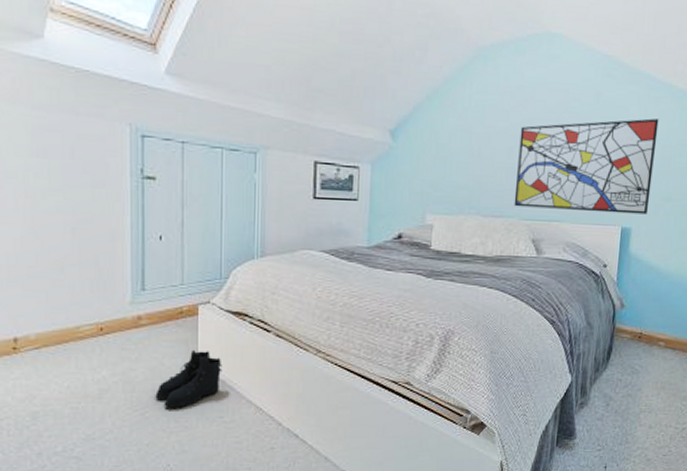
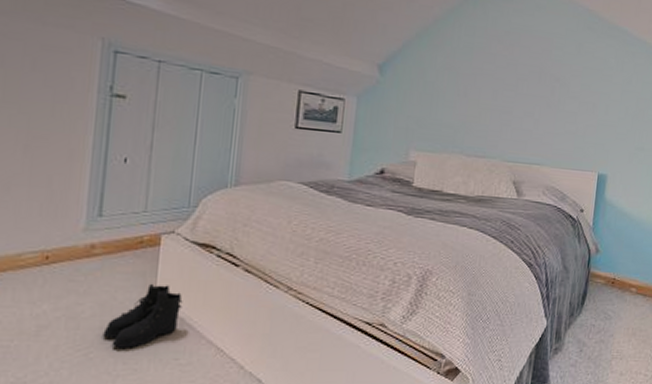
wall art: present [514,118,659,215] -> none [496,70,634,162]

